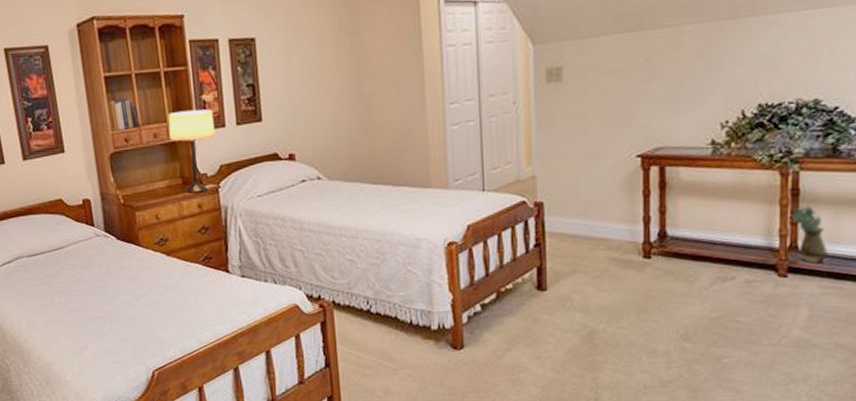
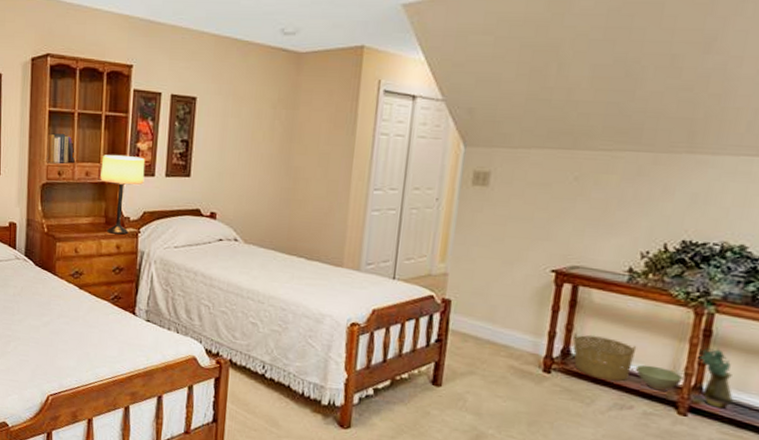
basket: none [667,213,730,256] -> present [572,333,637,382]
bowl: none [733,233,777,257] -> present [636,365,682,391]

